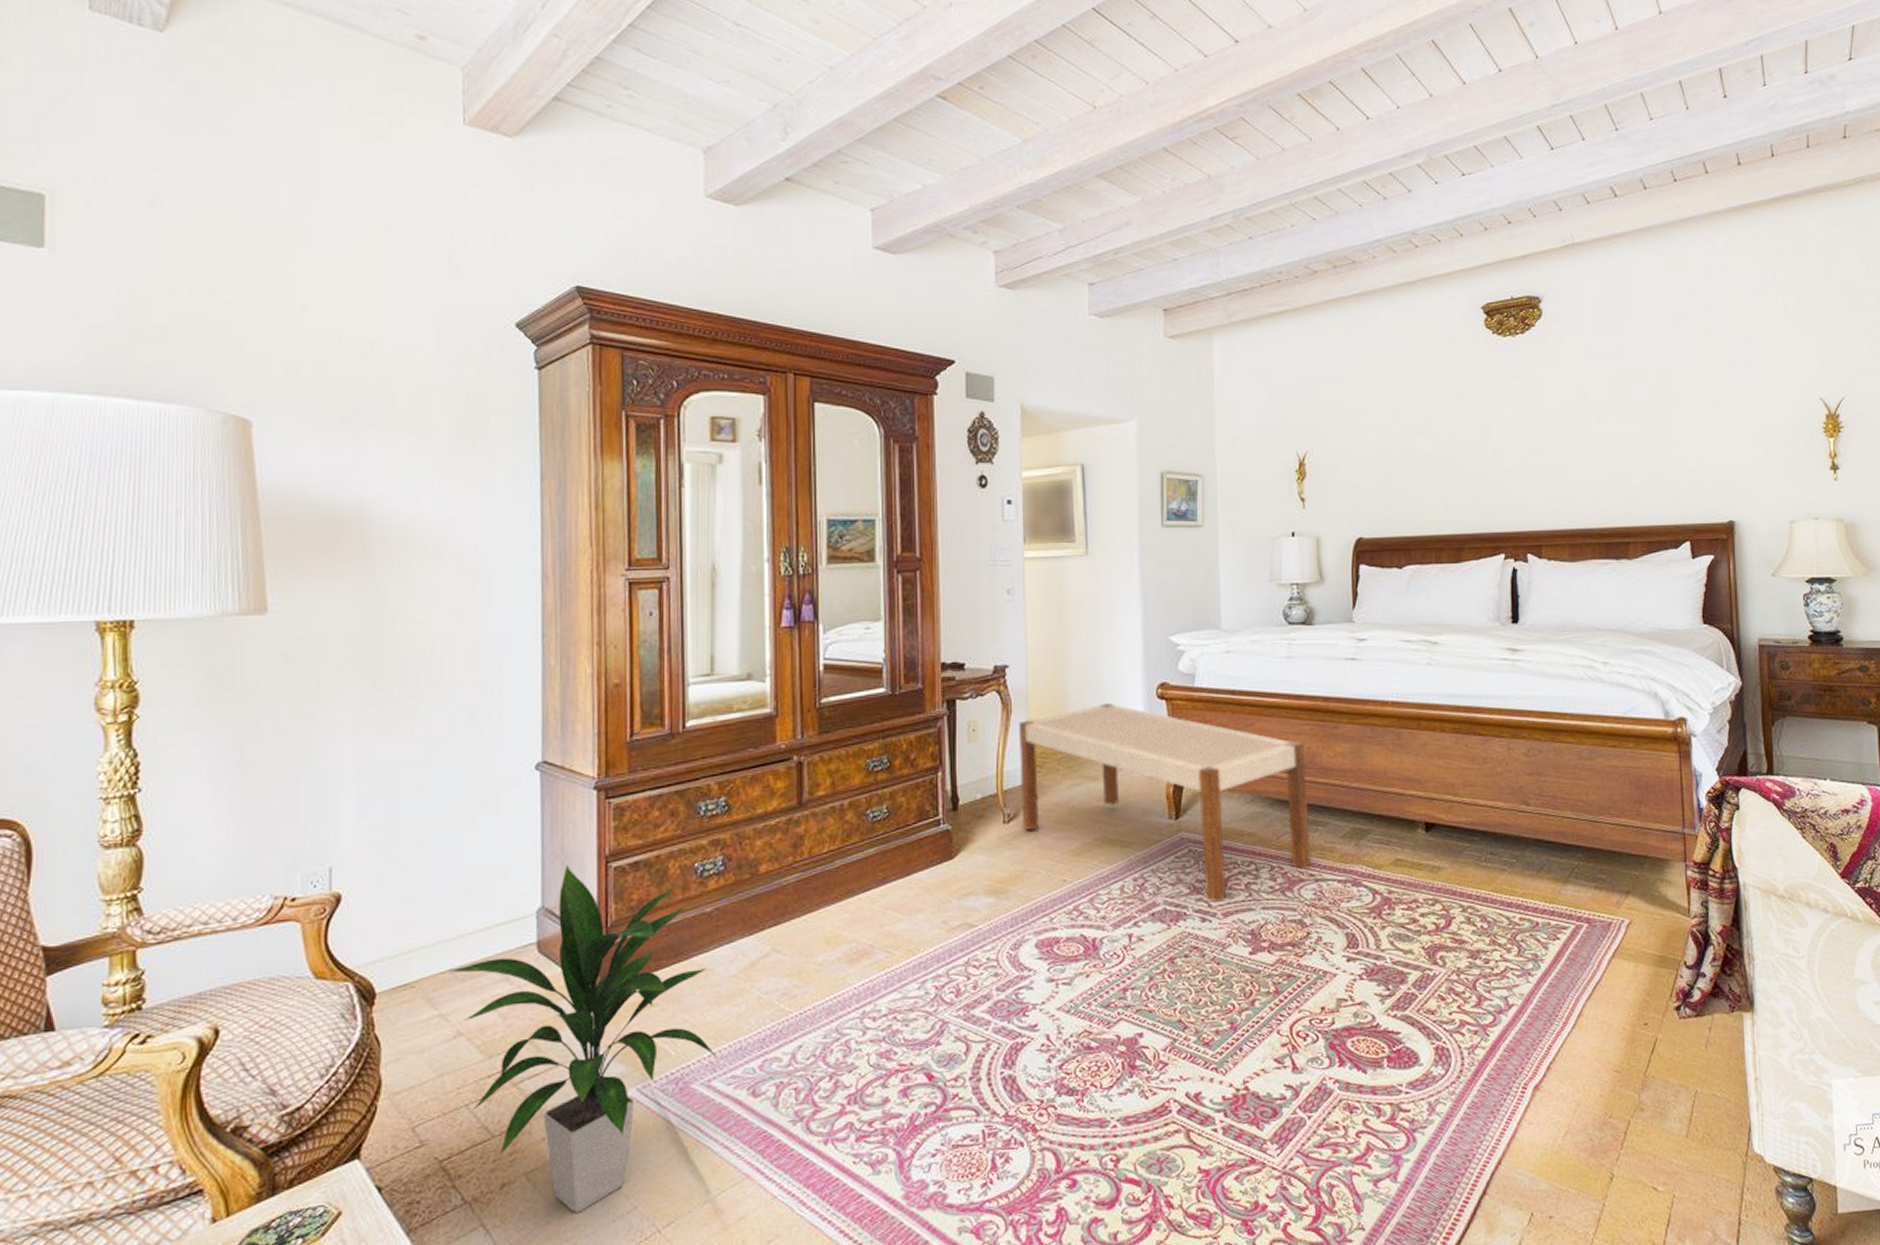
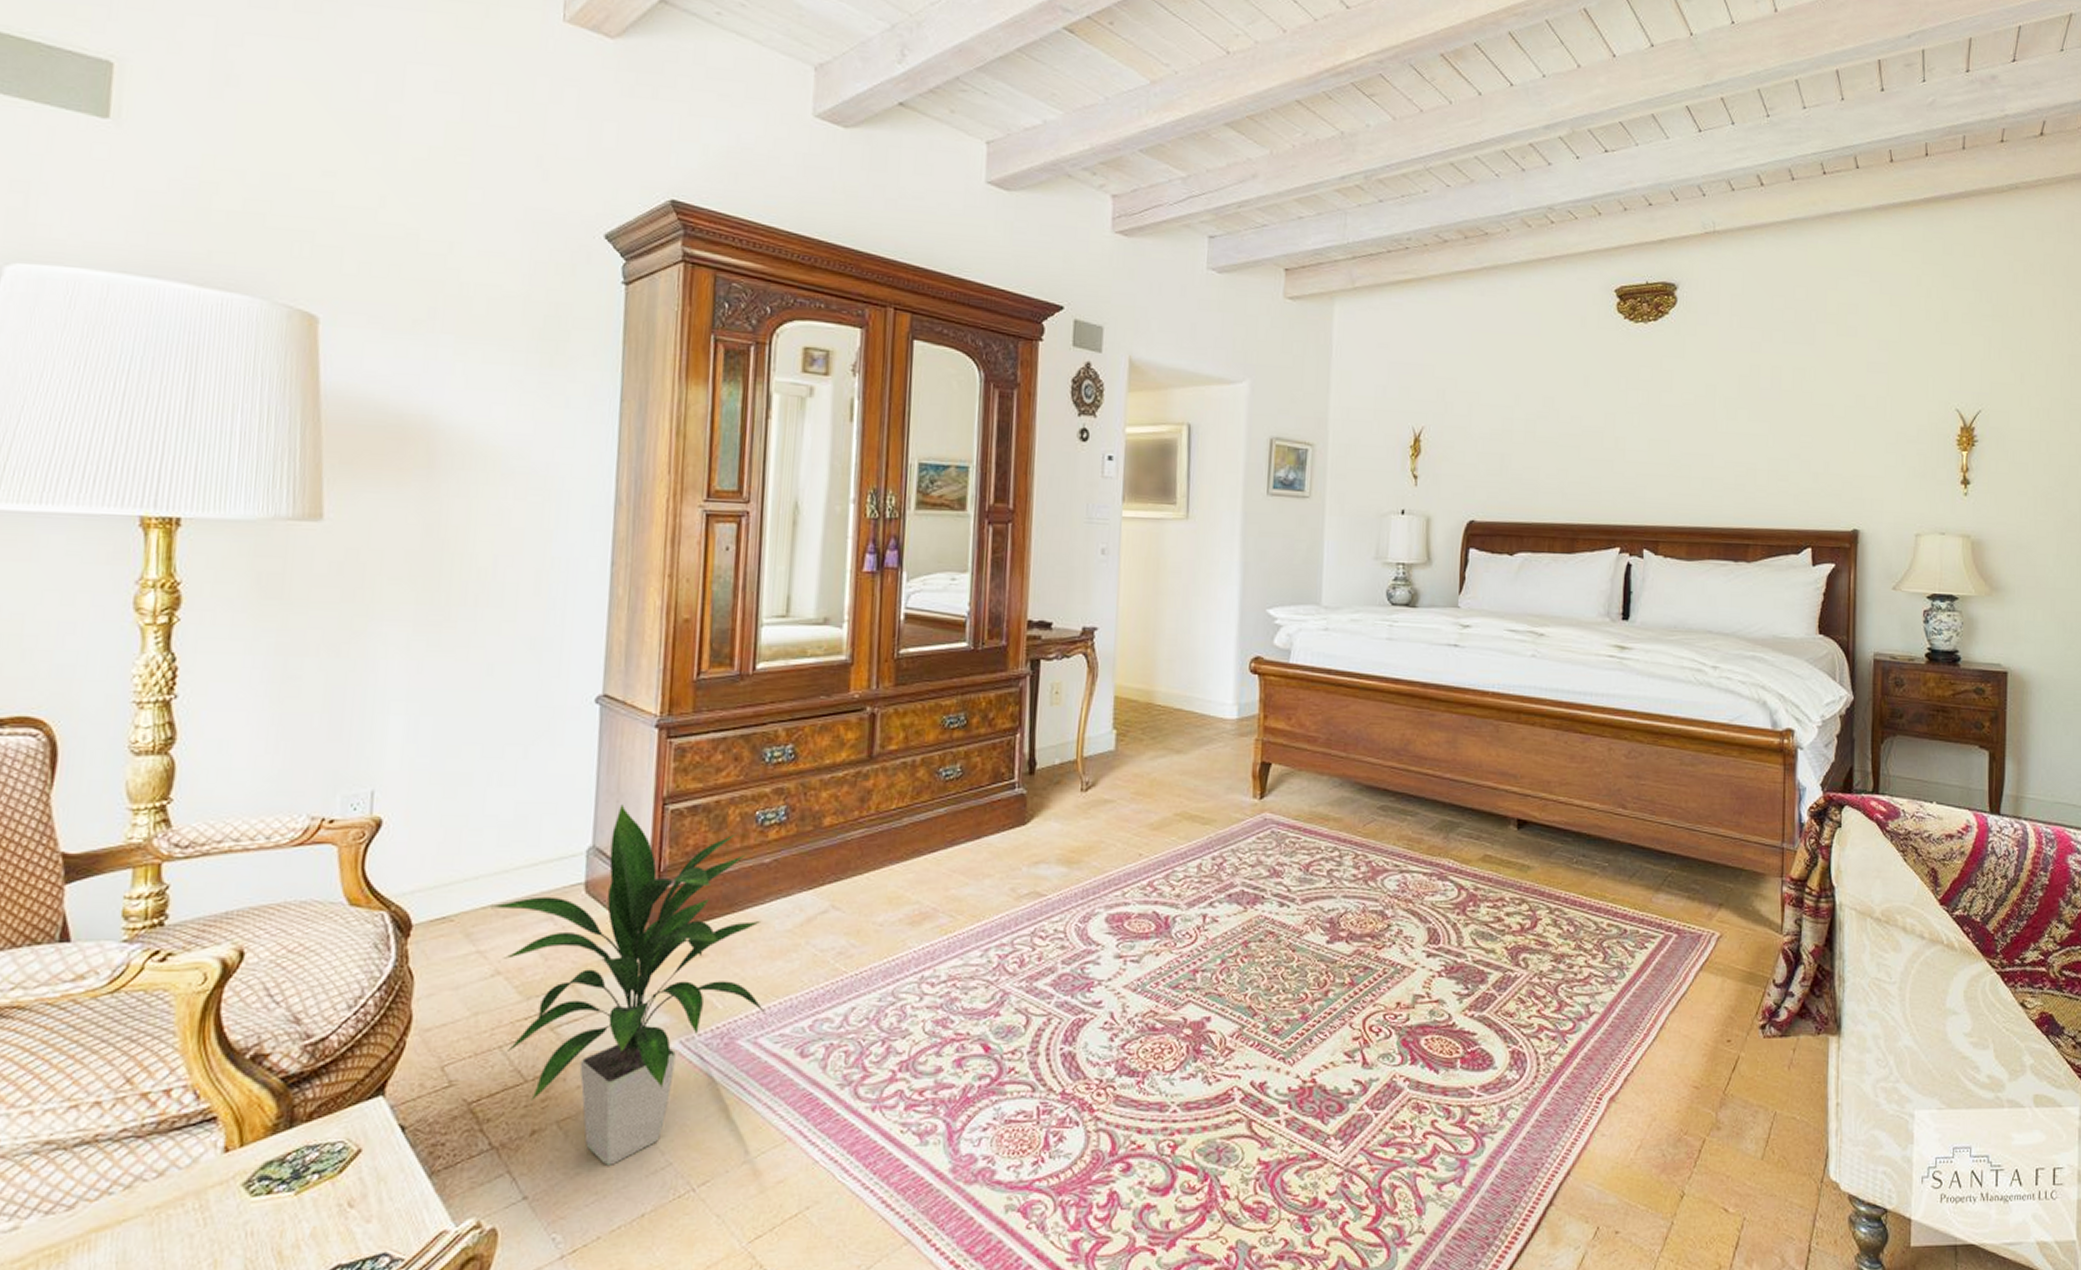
bench: present [1018,703,1311,902] -> none [1100,674,1400,887]

